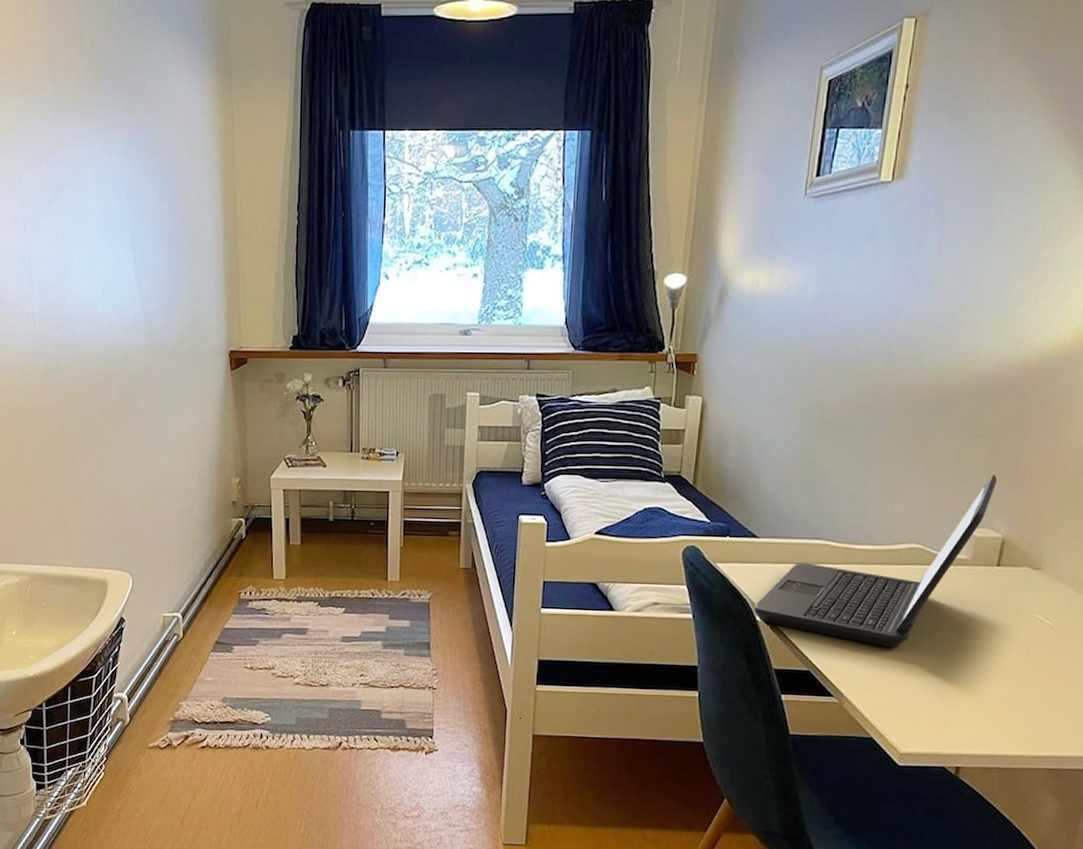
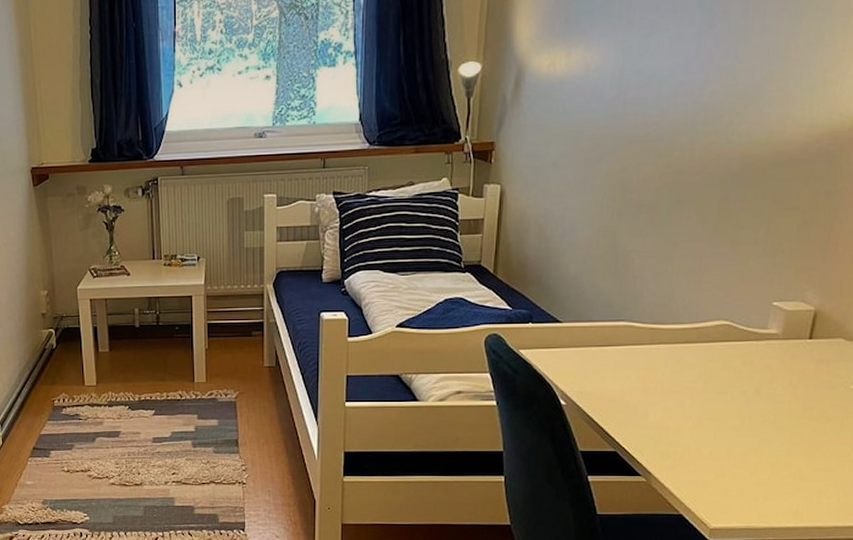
laptop: present [754,475,997,648] -> none [558,246,808,426]

